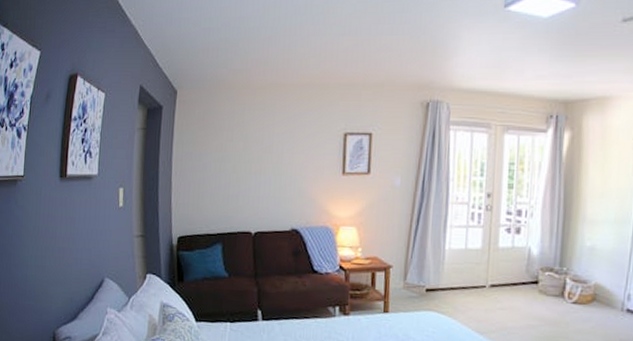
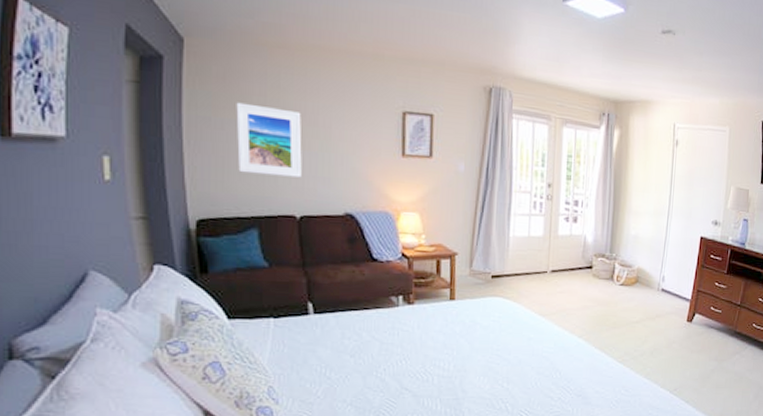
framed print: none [209,138,260,198] -> present [236,102,302,178]

